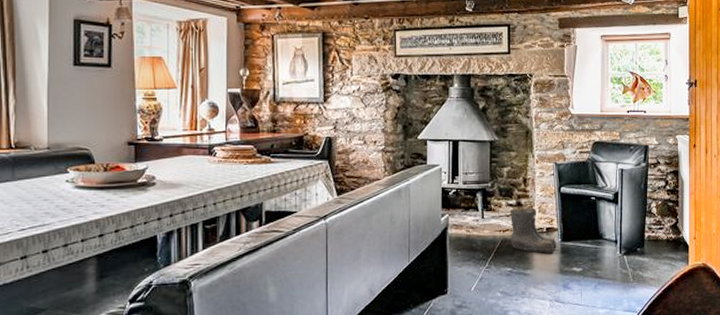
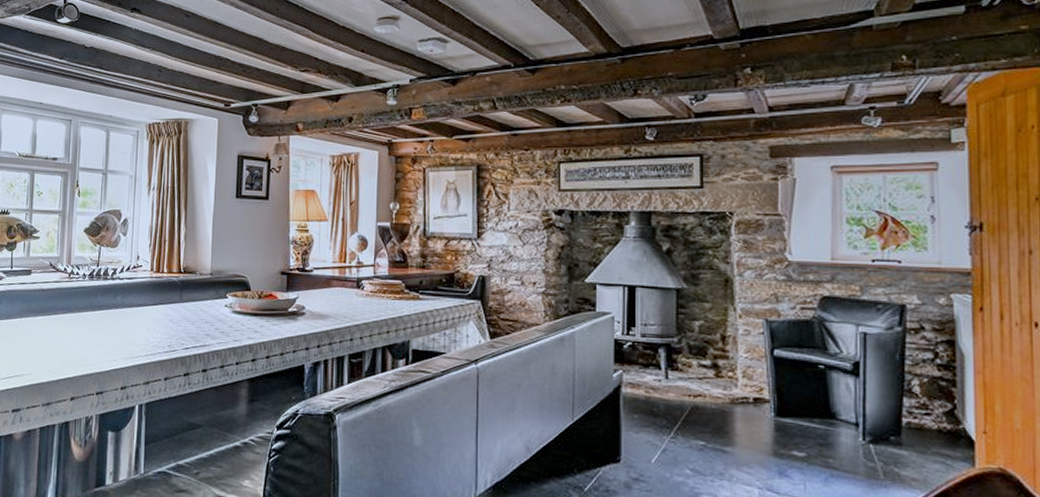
boots: present [511,207,557,254] -> none [704,368,769,431]

